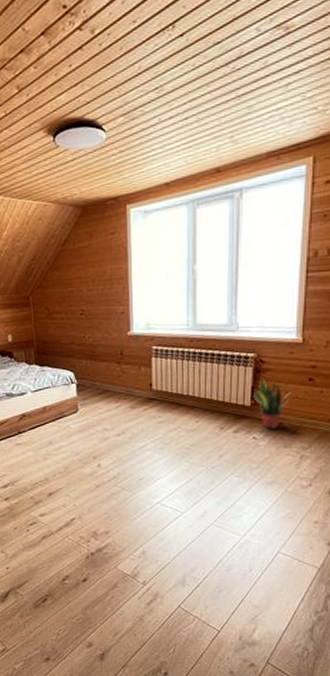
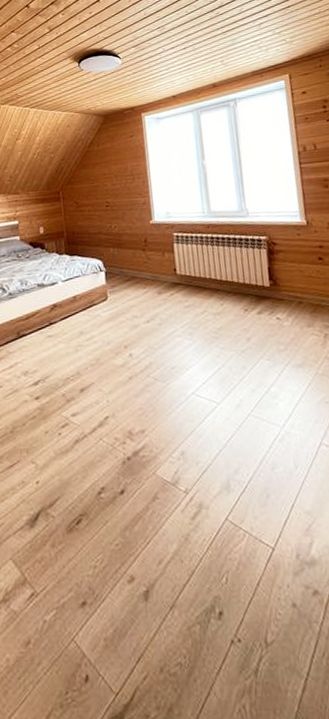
potted plant: present [253,377,291,429] -> none [270,258,305,308]

